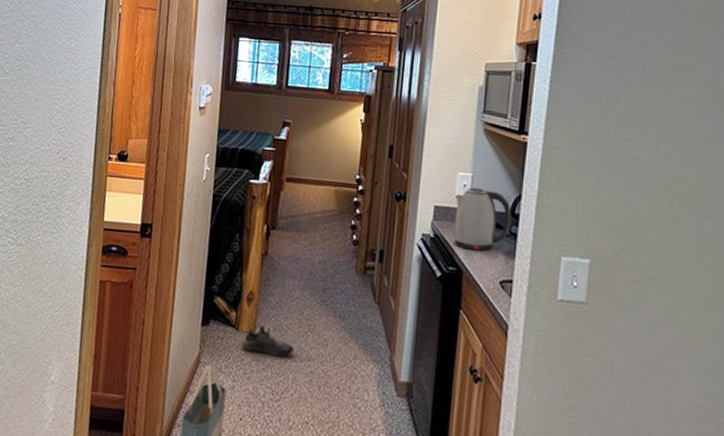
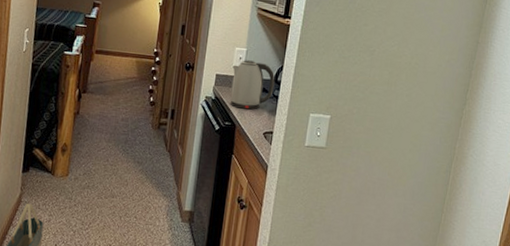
athletic shoe: present [241,325,294,358] -> none [56,170,100,196]

